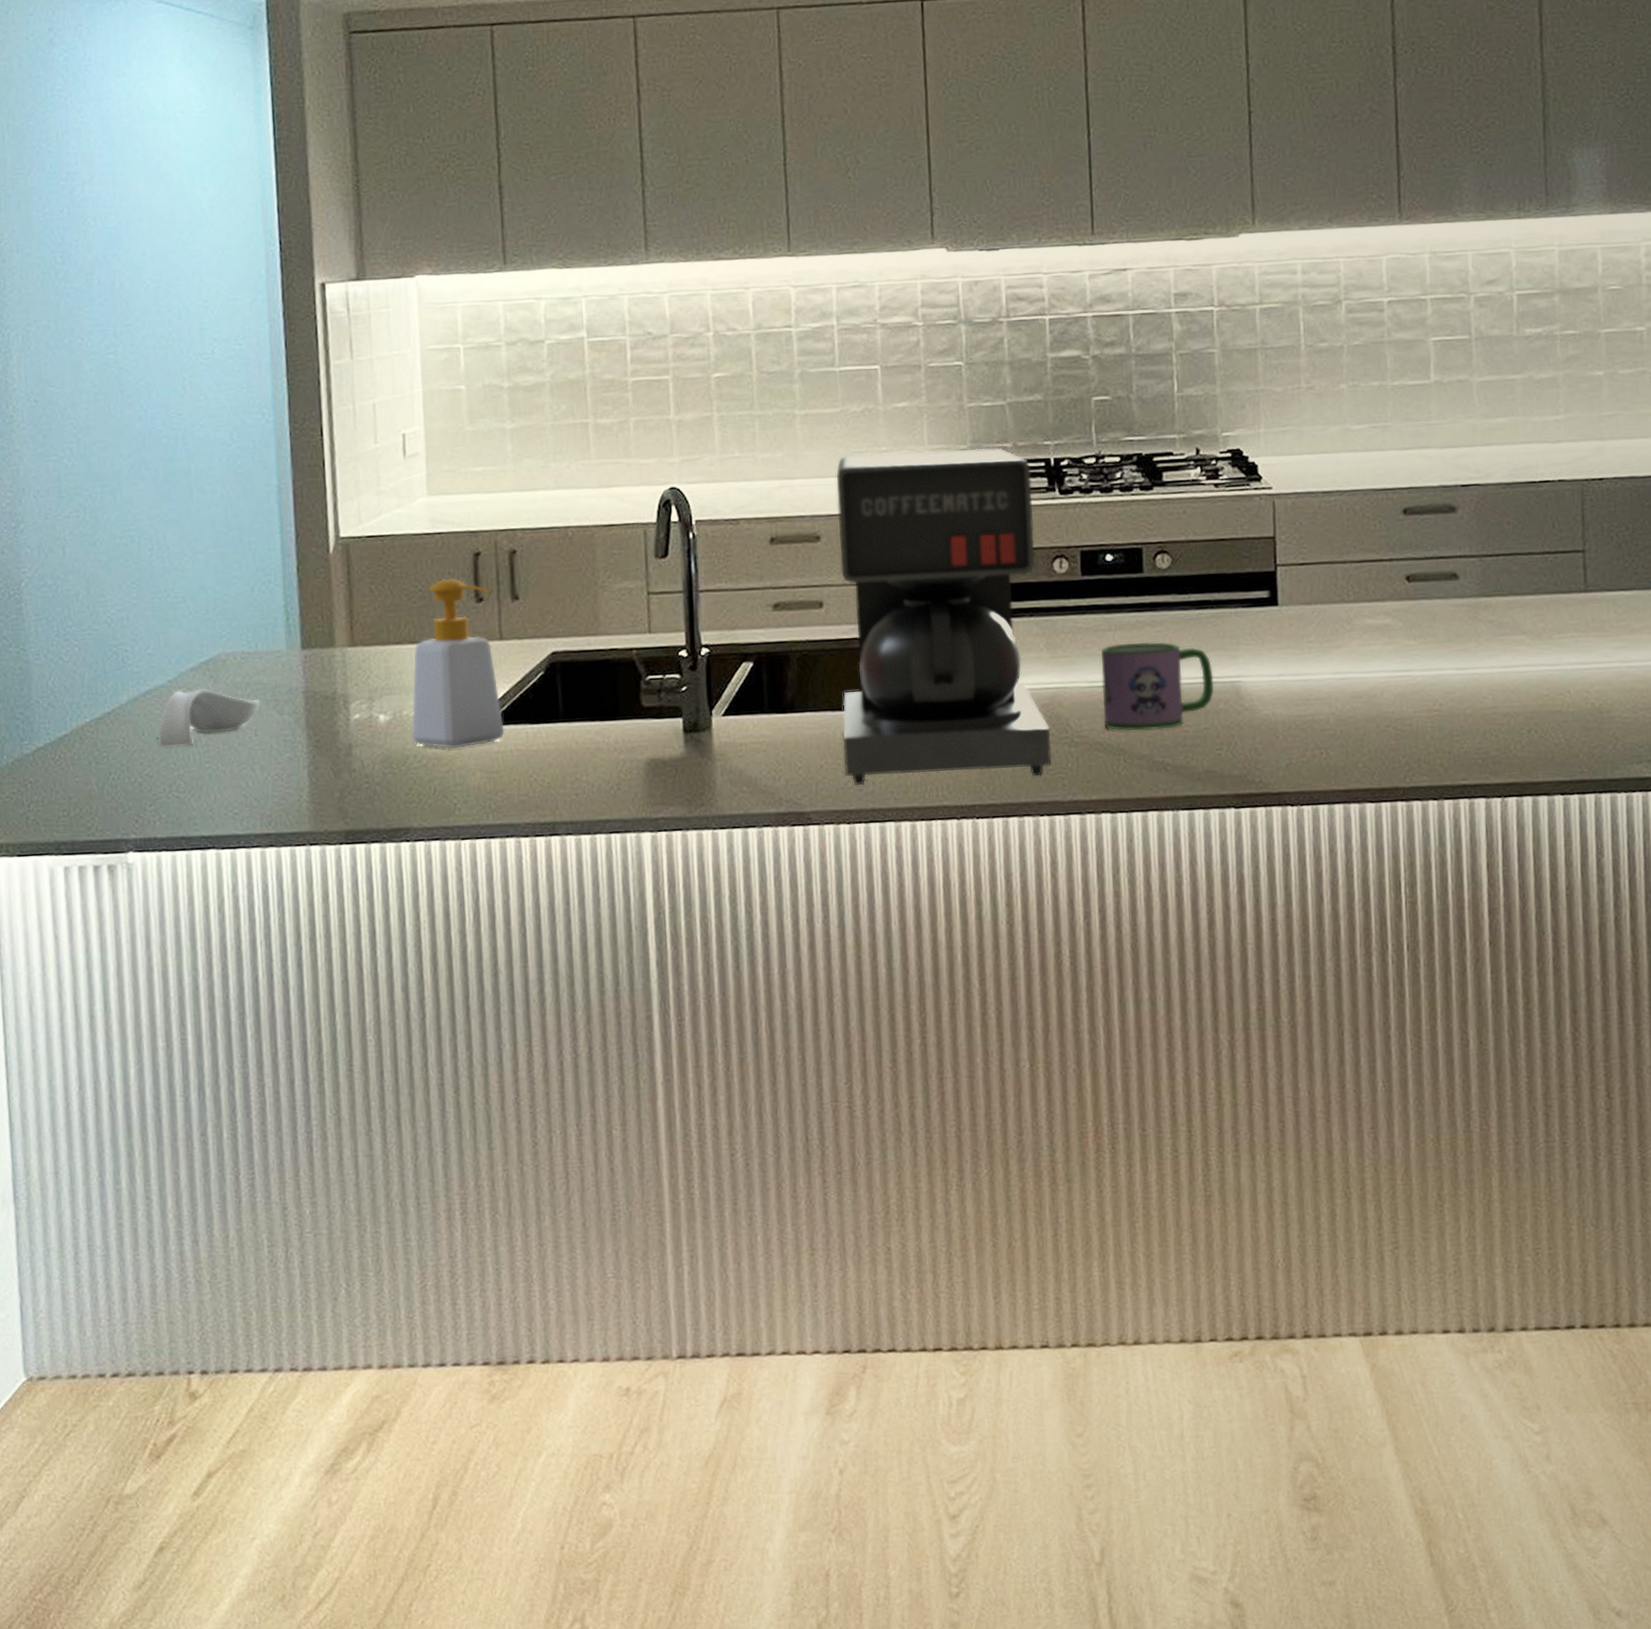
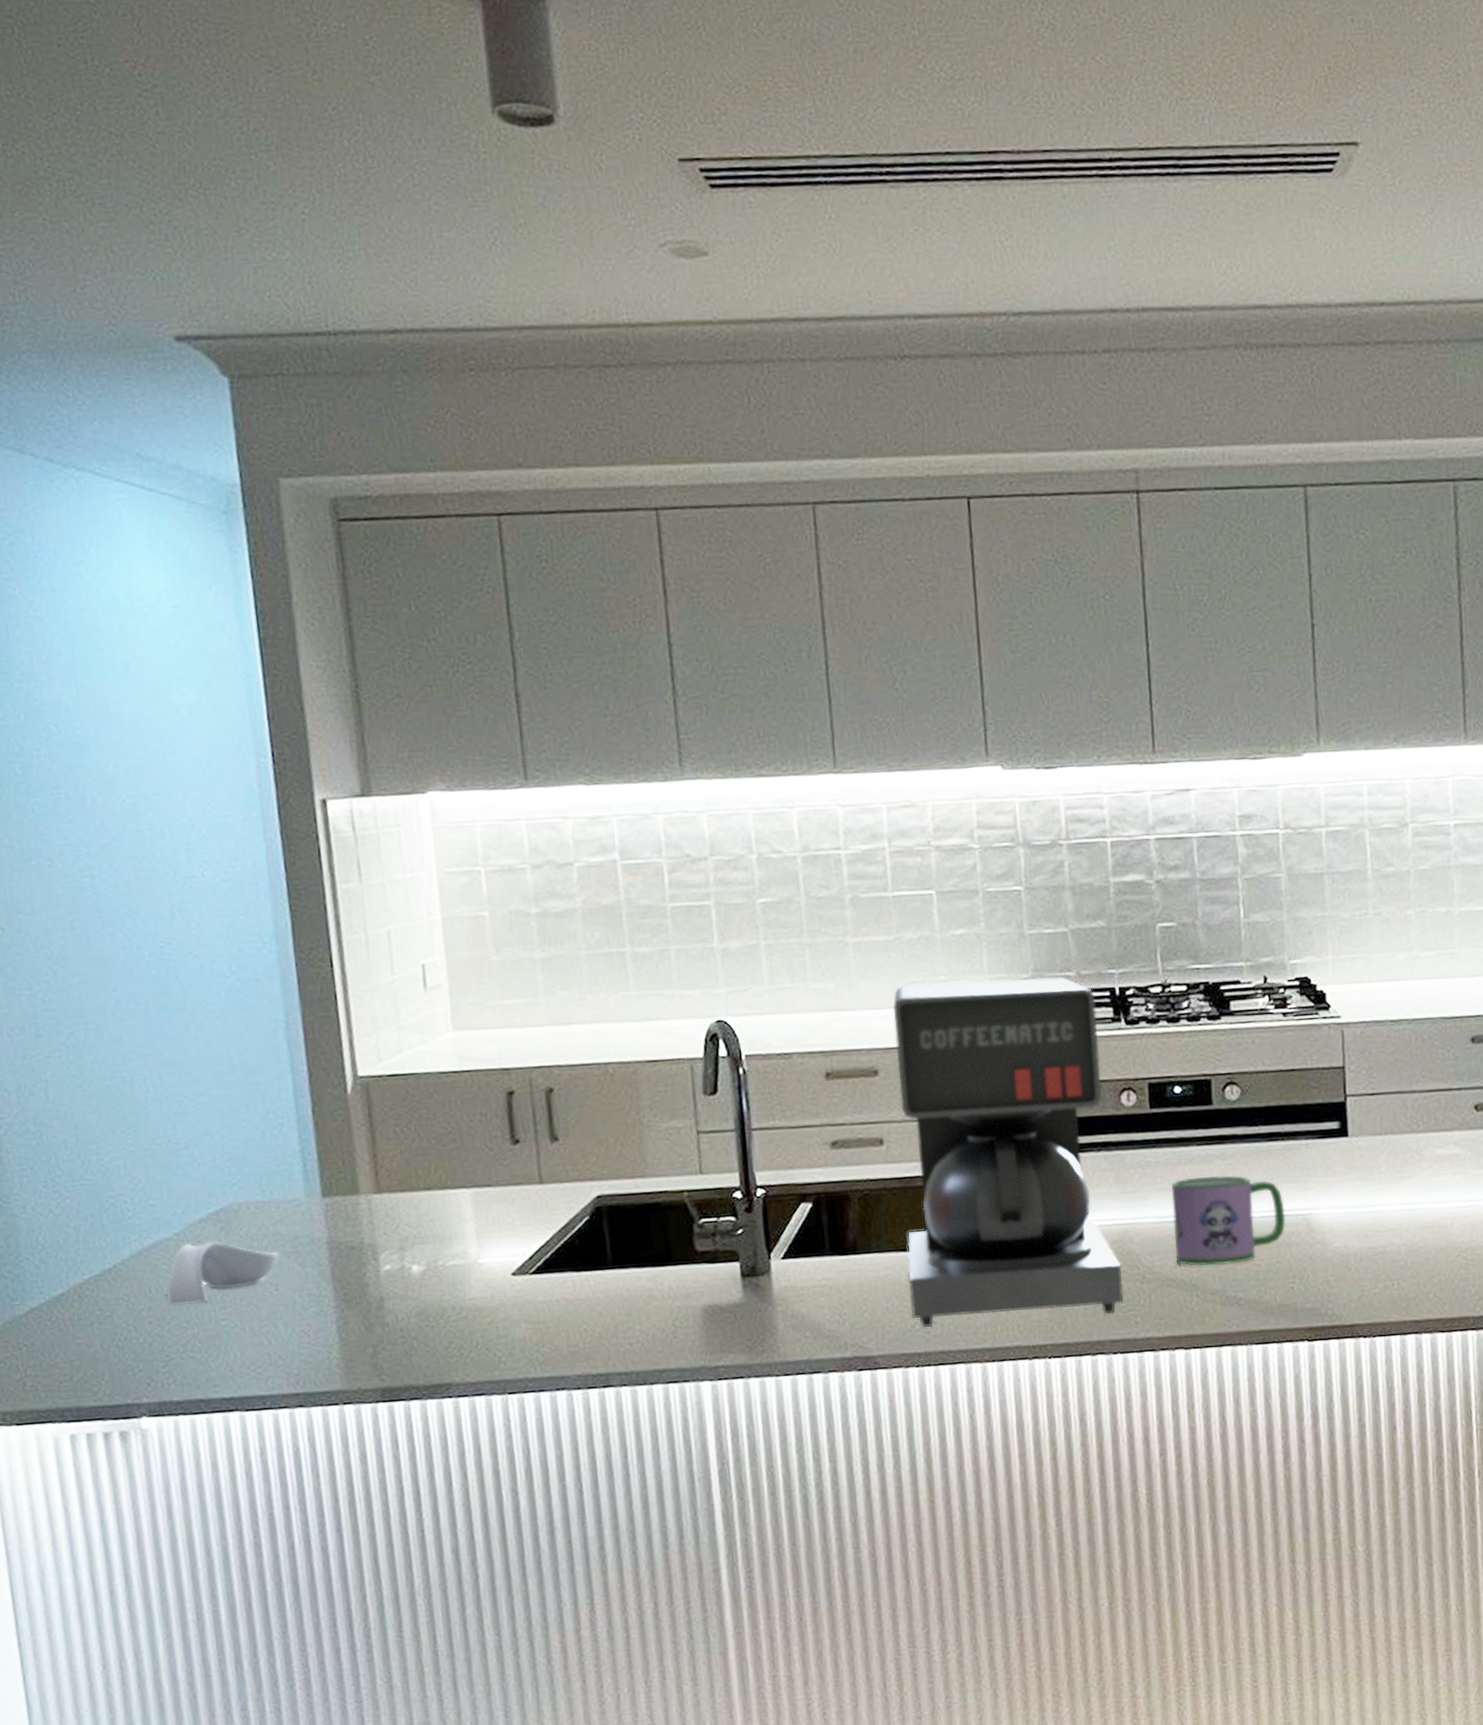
soap bottle: present [411,578,505,749] -> none [447,1119,550,1300]

